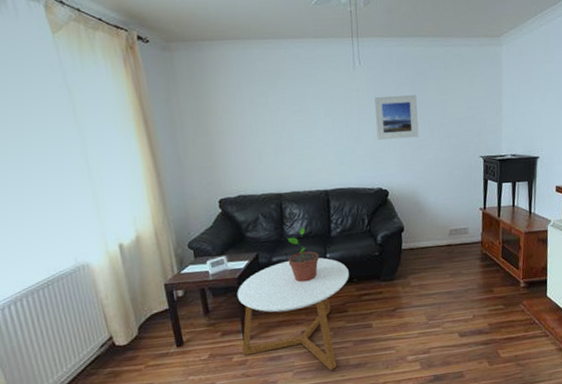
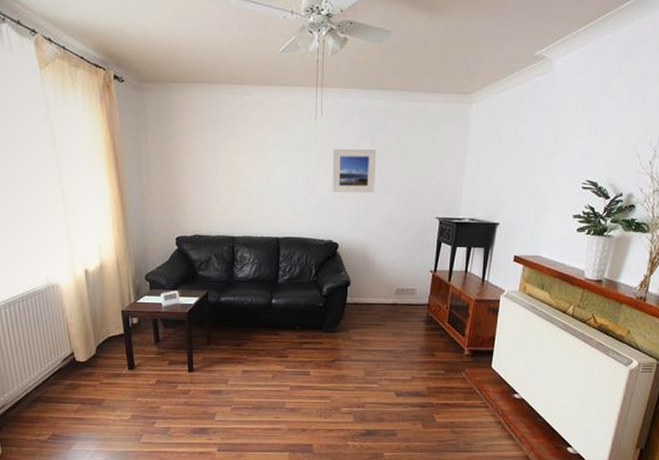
coffee table: present [237,257,349,371] -> none [186,302,292,411]
potted plant: present [287,227,319,283] -> none [235,271,264,324]

